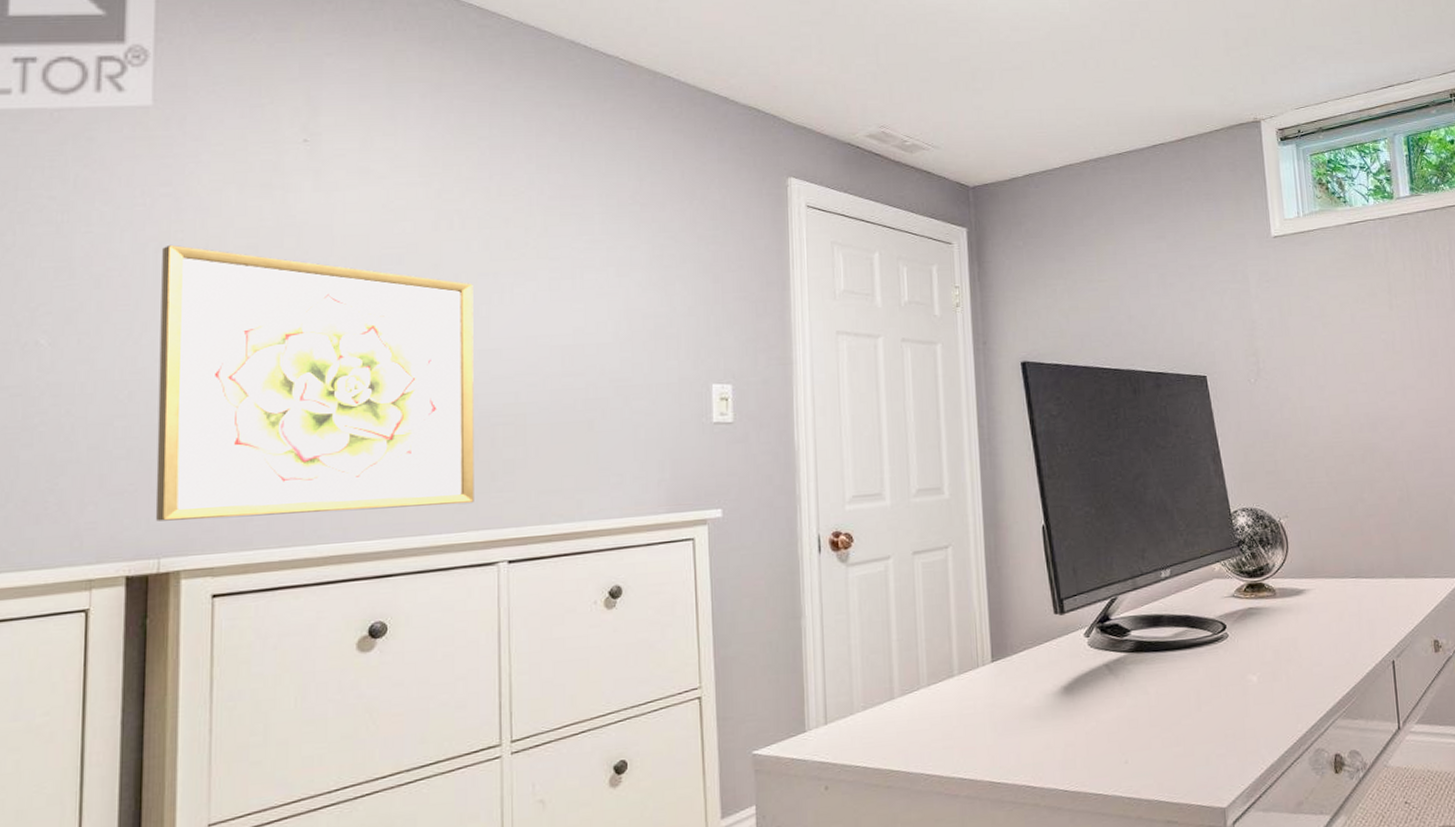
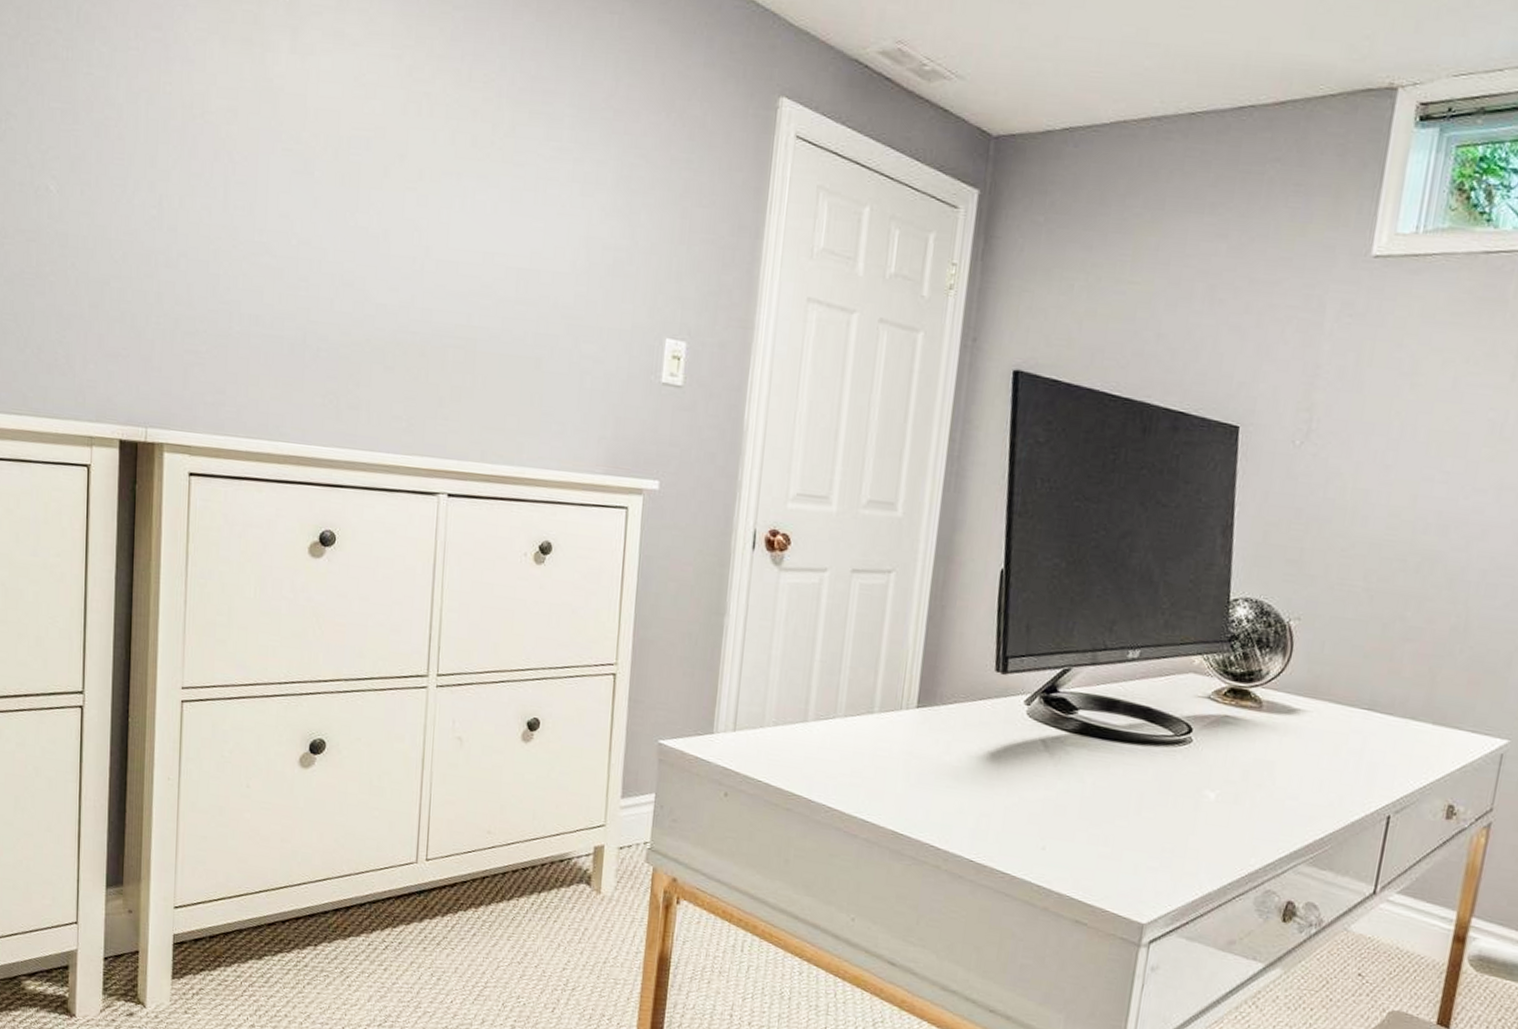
wall art: present [155,244,474,521] -> none [144,97,437,427]

